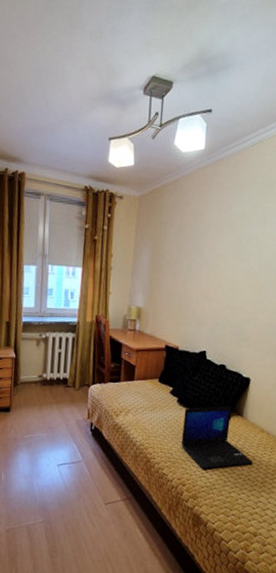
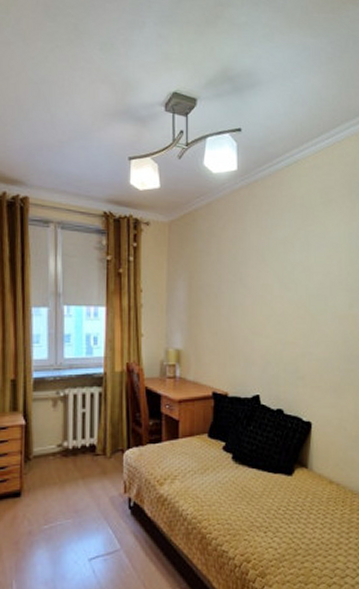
laptop: present [181,406,253,469] -> none [240,457,325,538]

